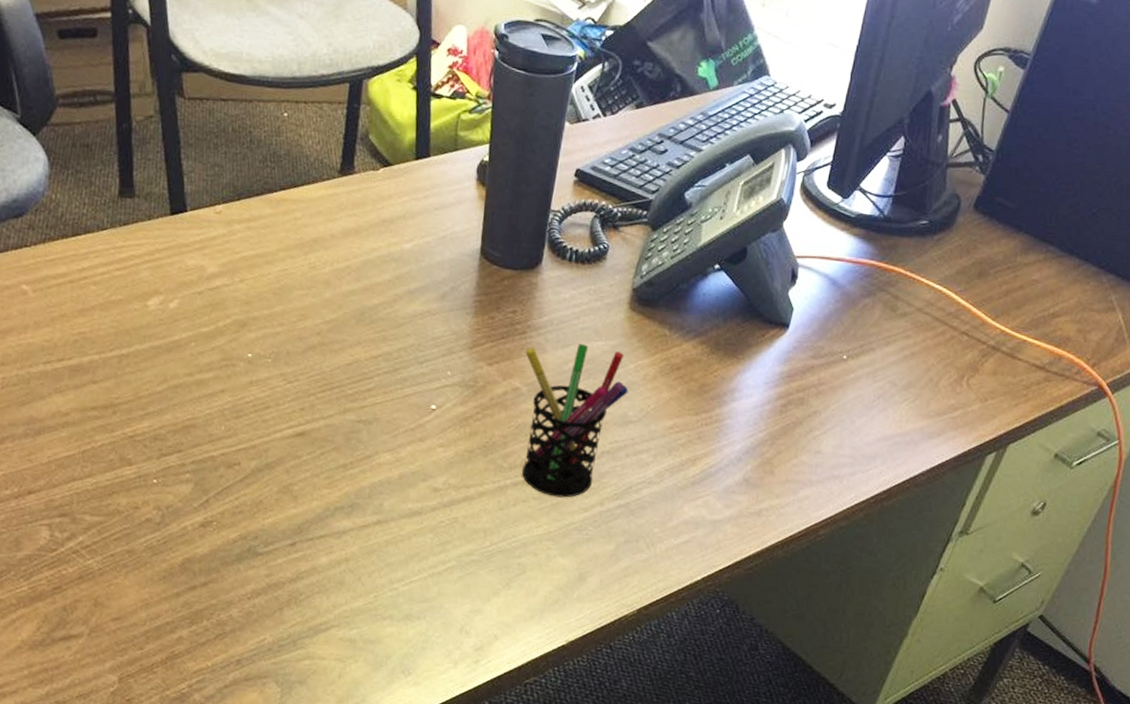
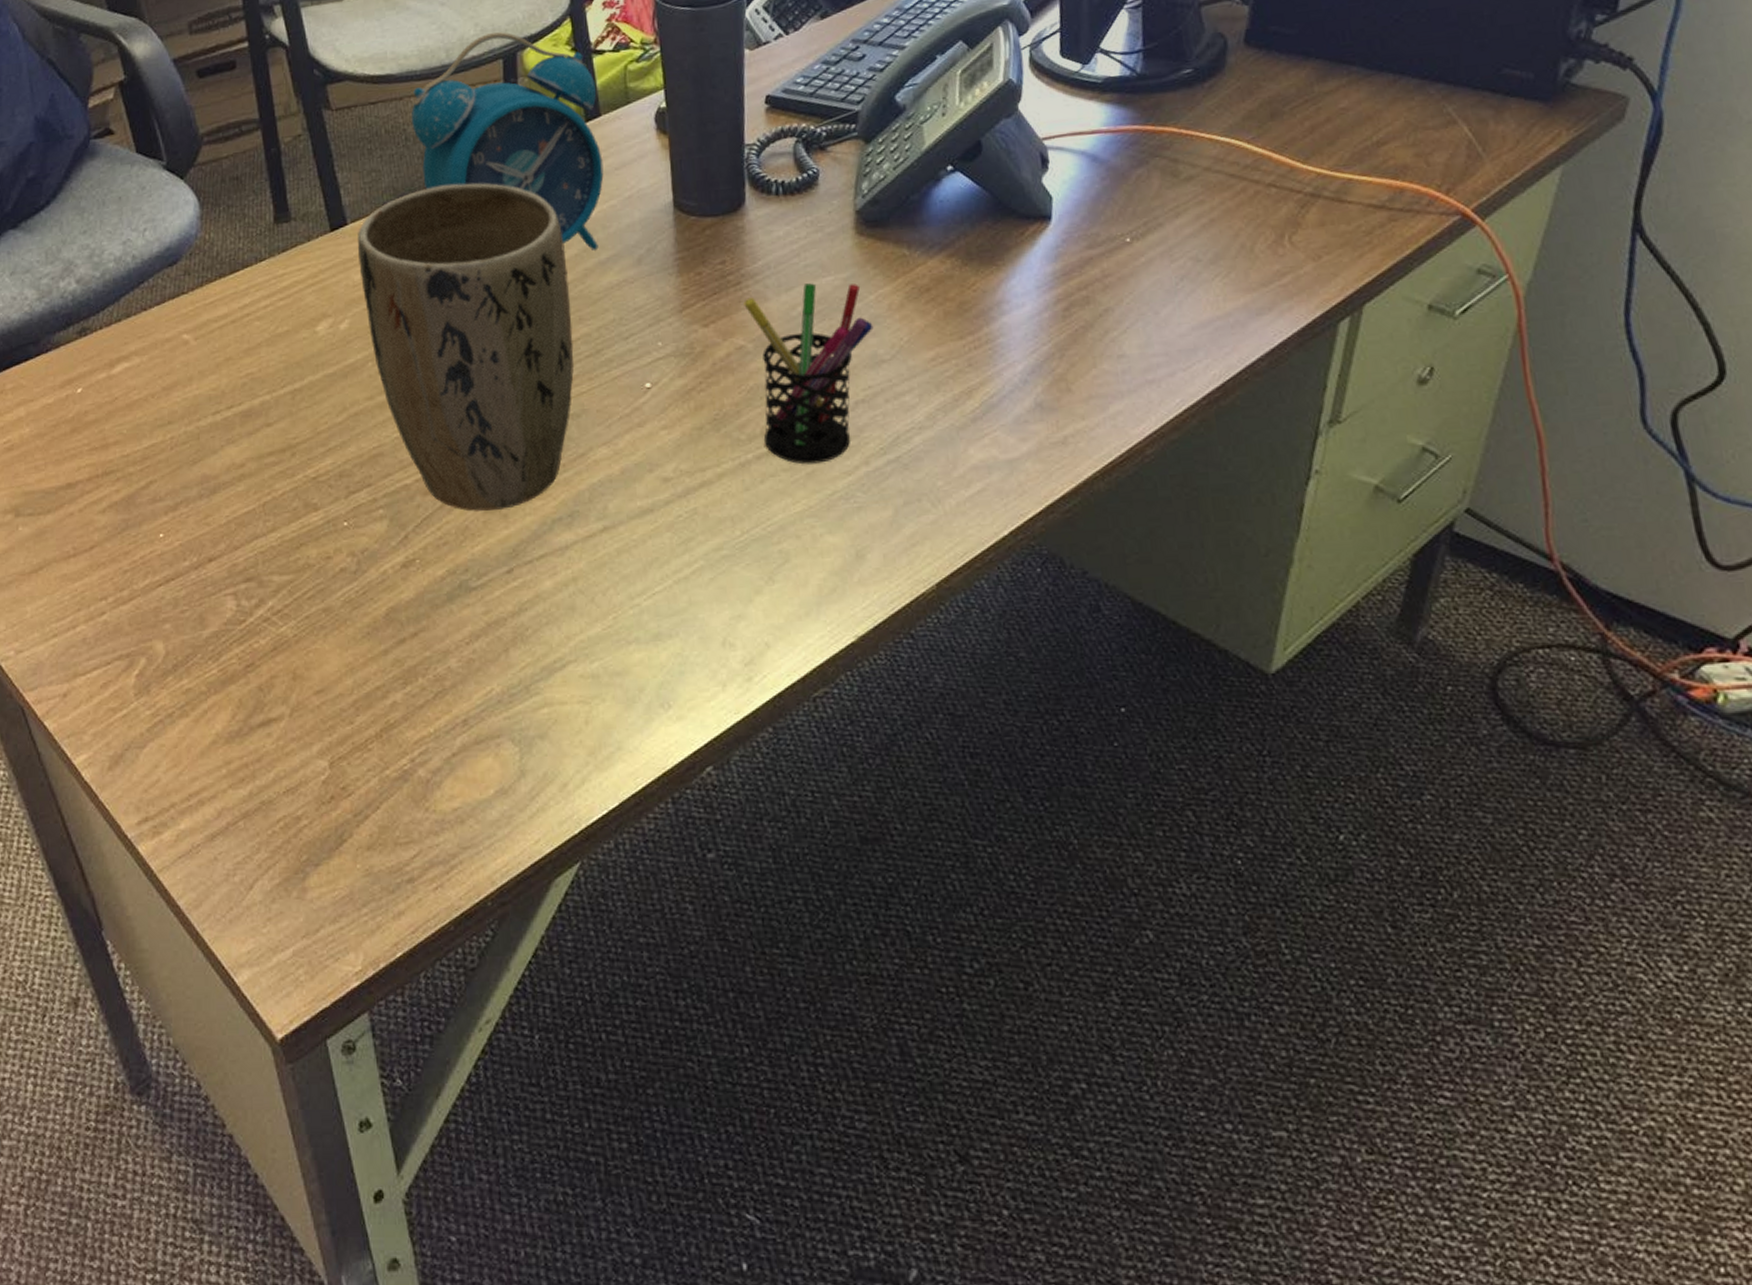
plant pot: none [193,192,380,492] -> present [357,183,574,511]
alarm clock: none [258,55,429,279] -> present [411,32,604,250]

